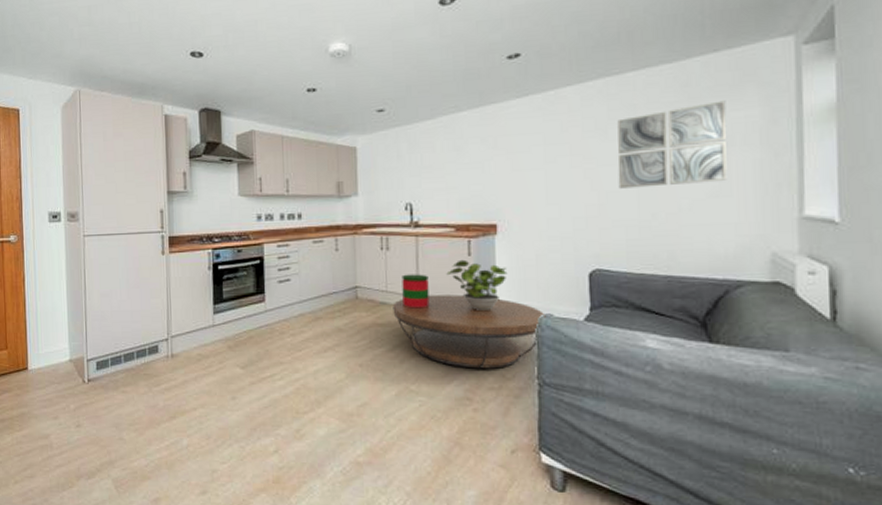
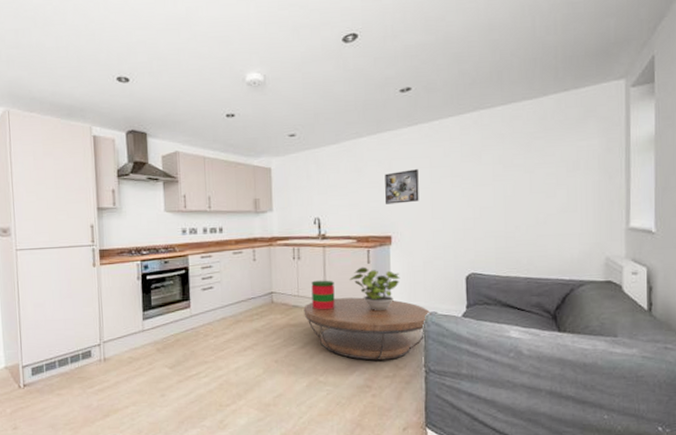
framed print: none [488,147,531,188] -> present [384,169,419,204]
wall art: present [617,100,727,189] -> none [489,132,574,205]

